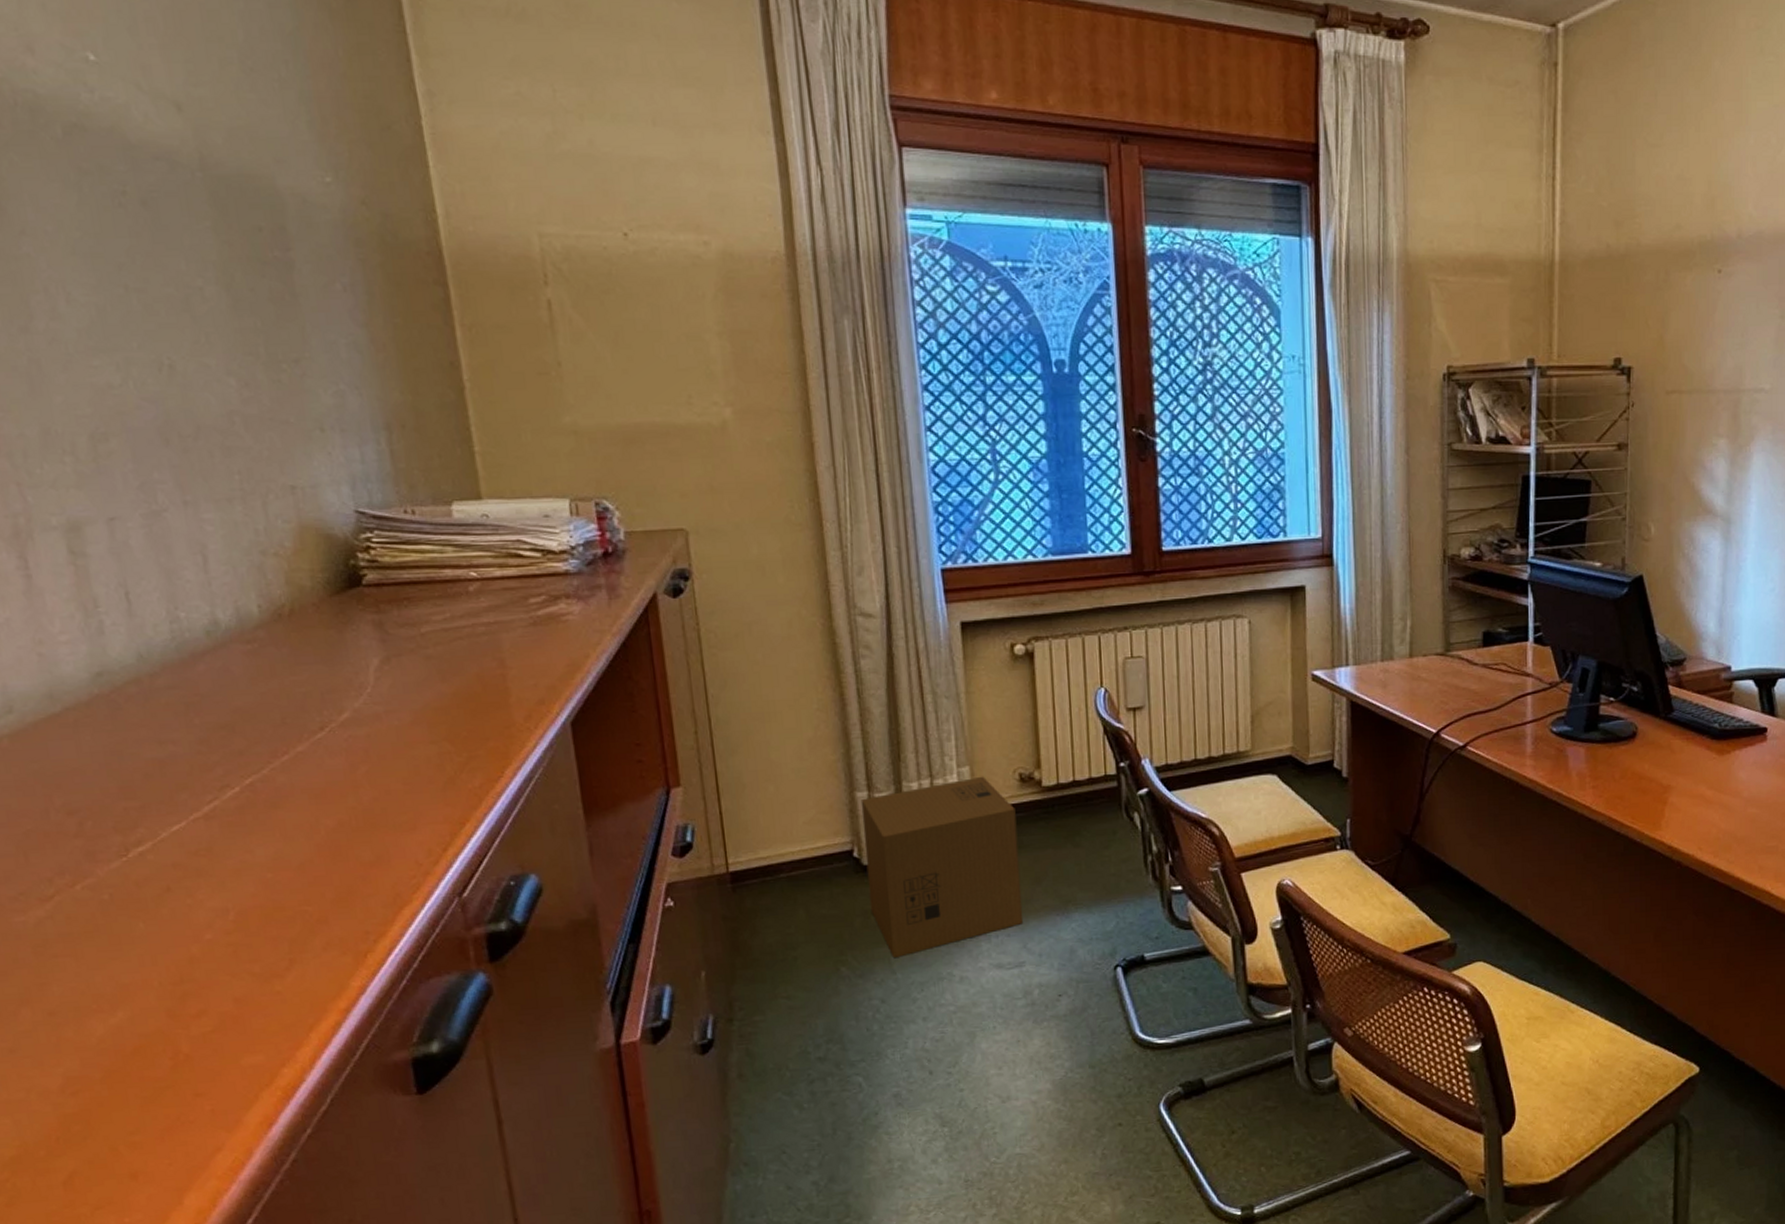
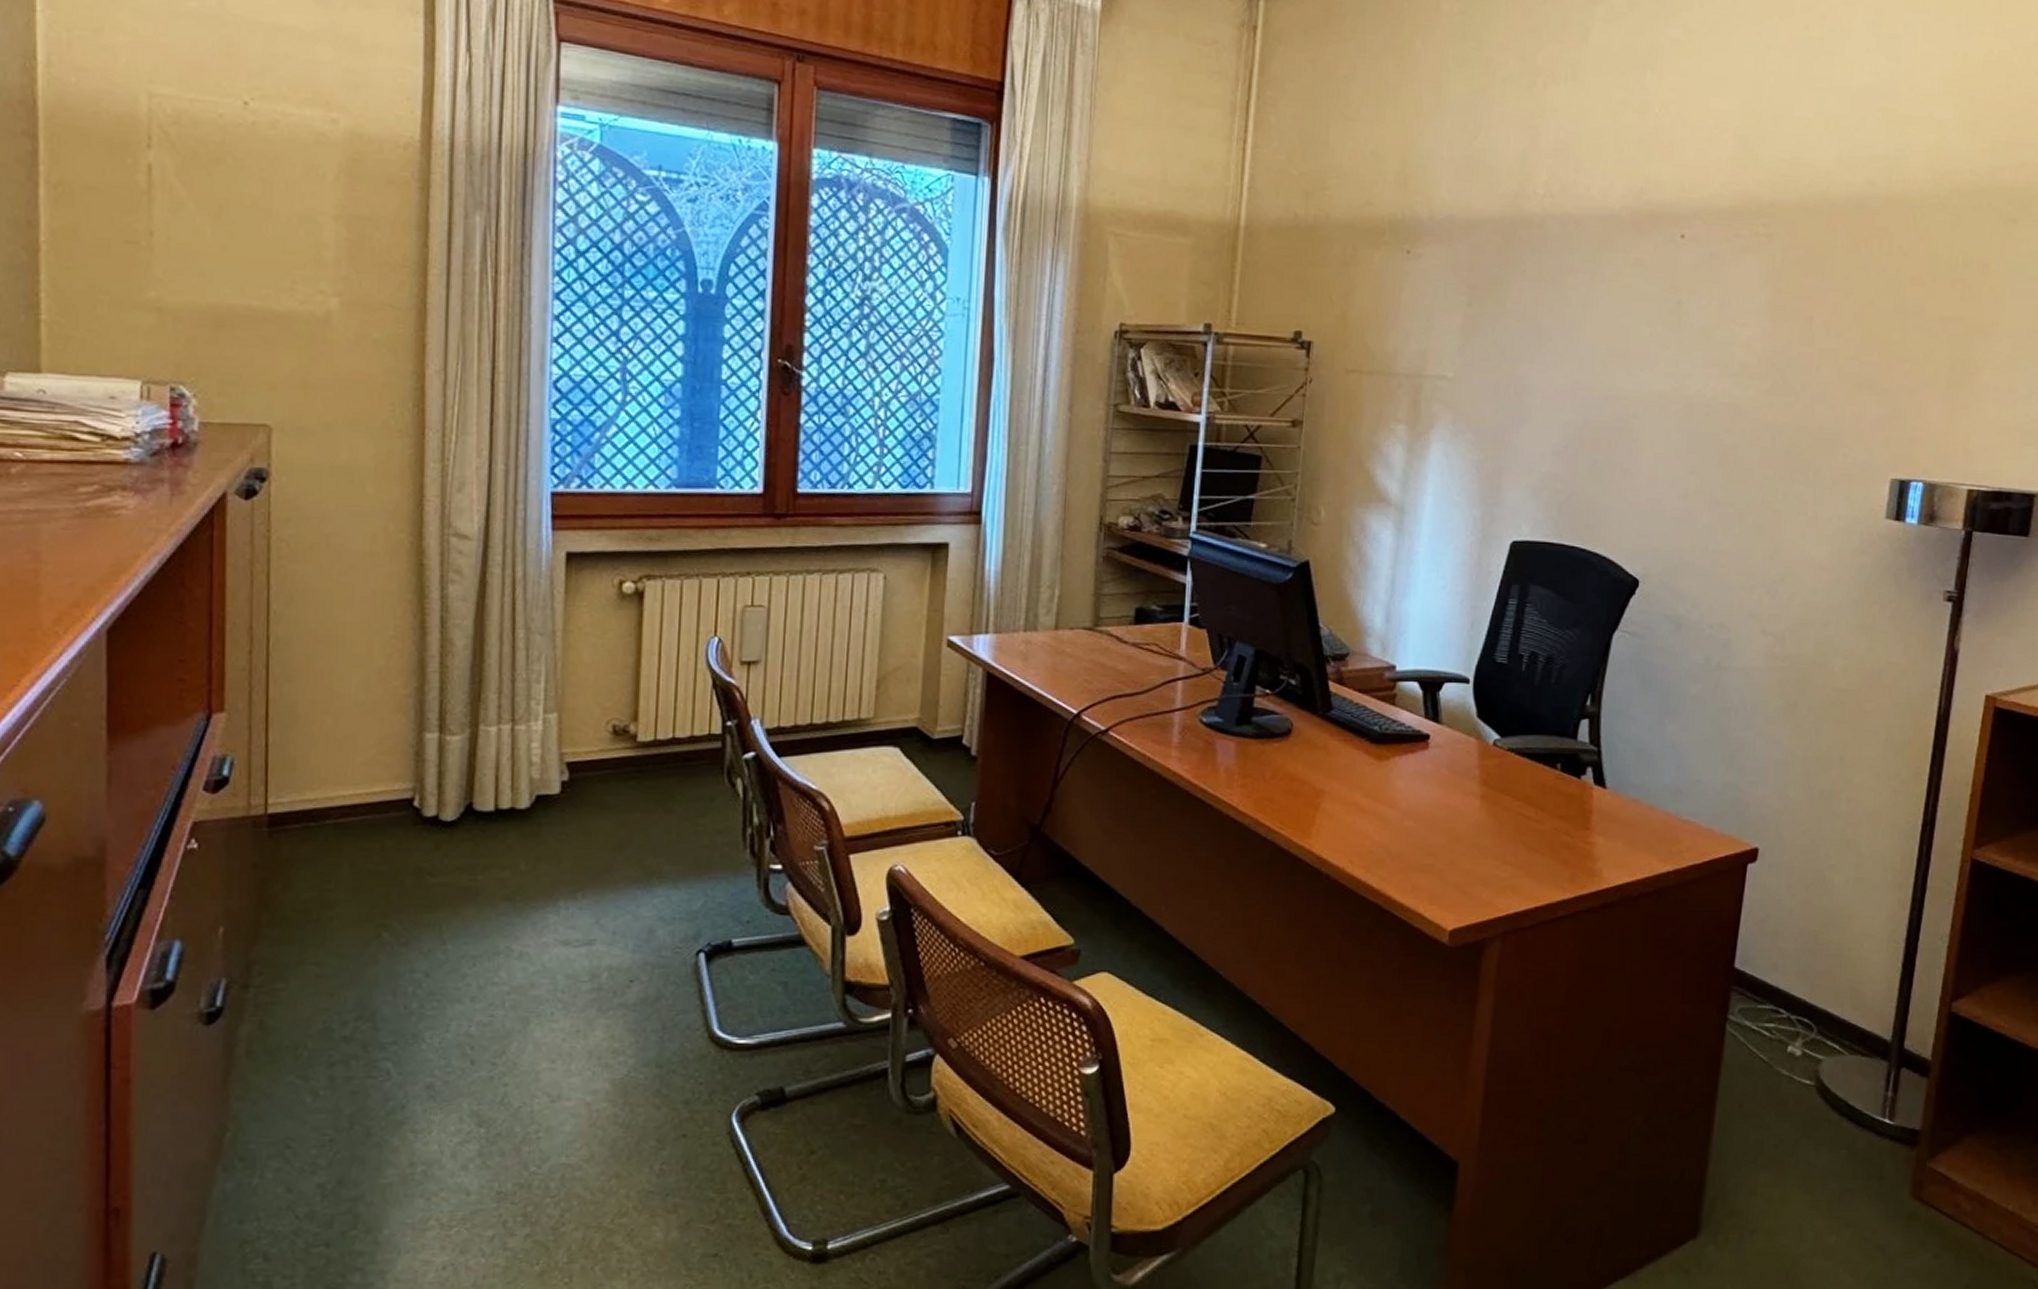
cardboard box: present [860,776,1024,959] -> none [425,725,604,927]

